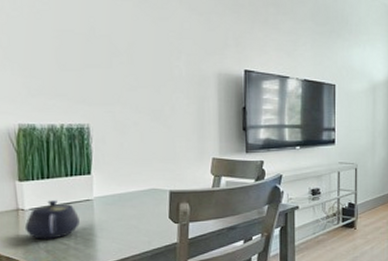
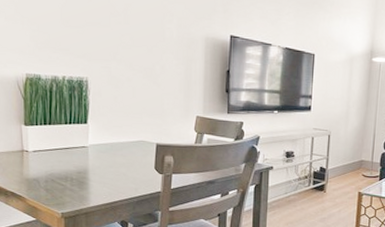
teapot: present [24,200,80,239] -> none [28,145,76,180]

